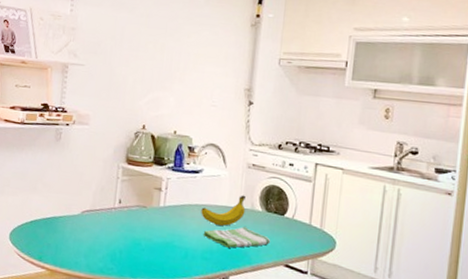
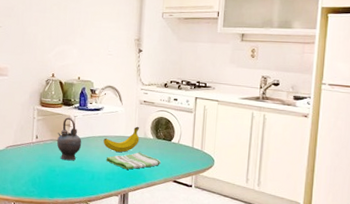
teapot: none [144,179,175,234] -> present [56,117,82,161]

